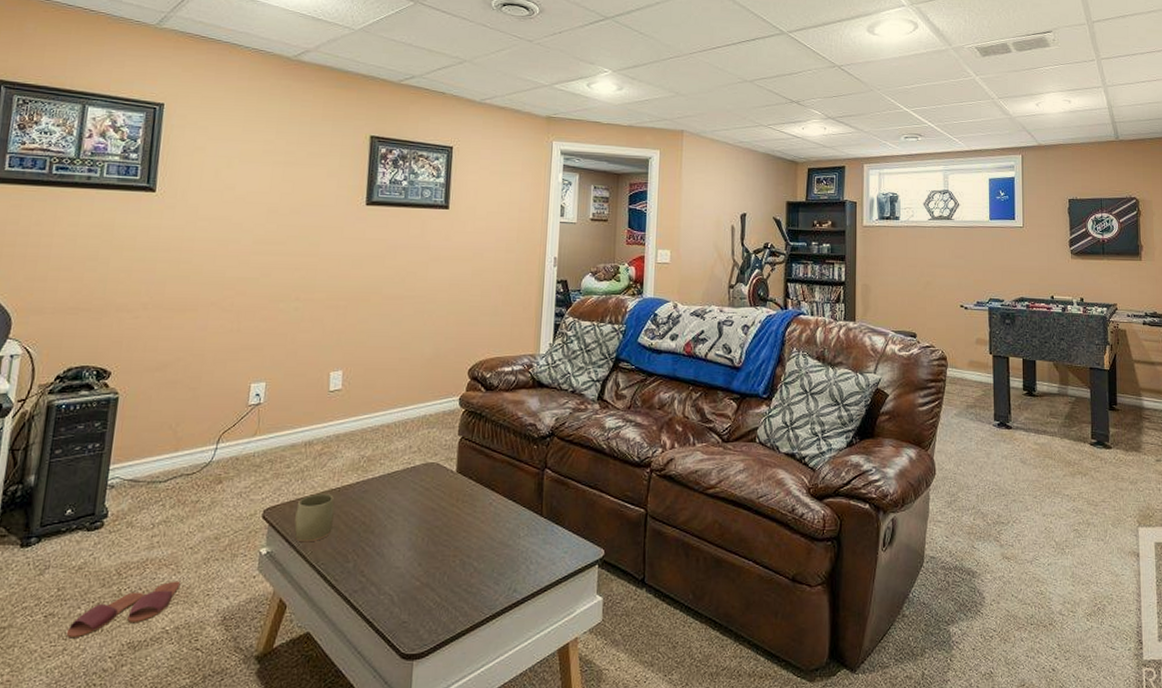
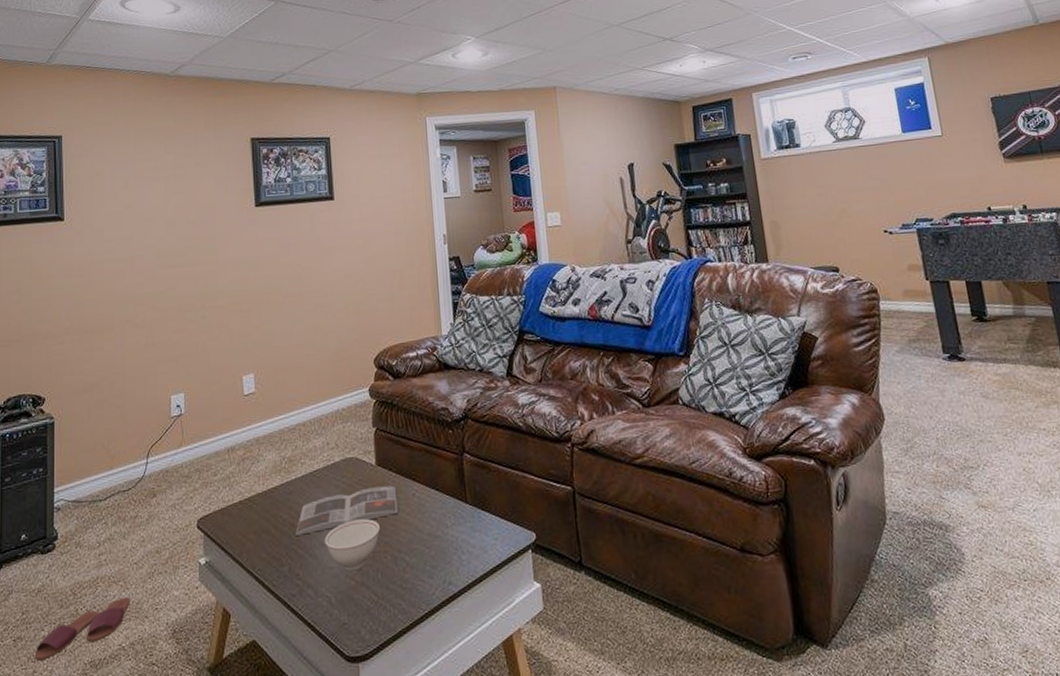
mug: present [294,493,336,543] -> none [227,498,265,550]
magazine: none [365,493,474,534] -> present [295,485,398,536]
bowl: none [394,523,452,573] -> present [325,519,380,572]

